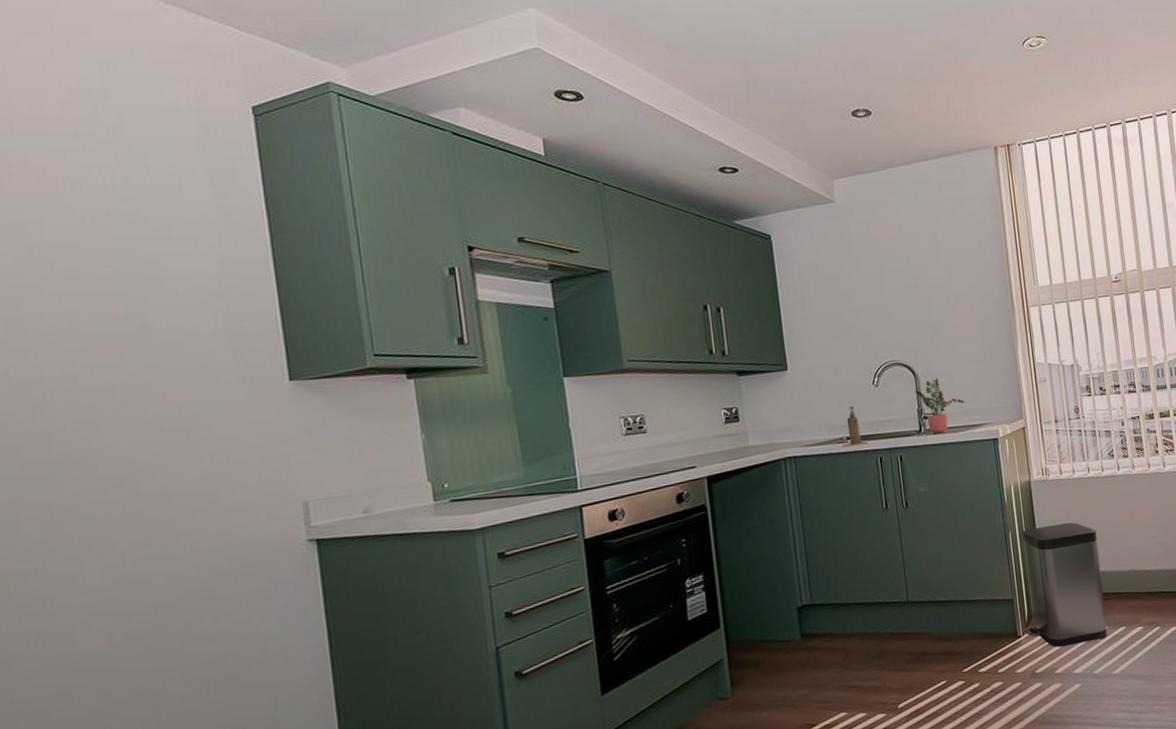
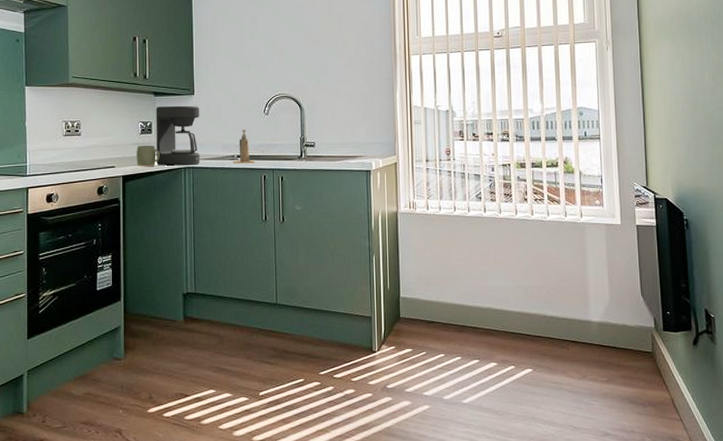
mug: none [721,436,752,464] -> present [136,145,160,167]
coffee maker: none [741,383,803,460] -> present [156,105,200,166]
potted plant: present [915,378,965,435] -> none [300,112,343,161]
pedal bin: present [1021,522,1107,648] -> none [379,255,461,368]

